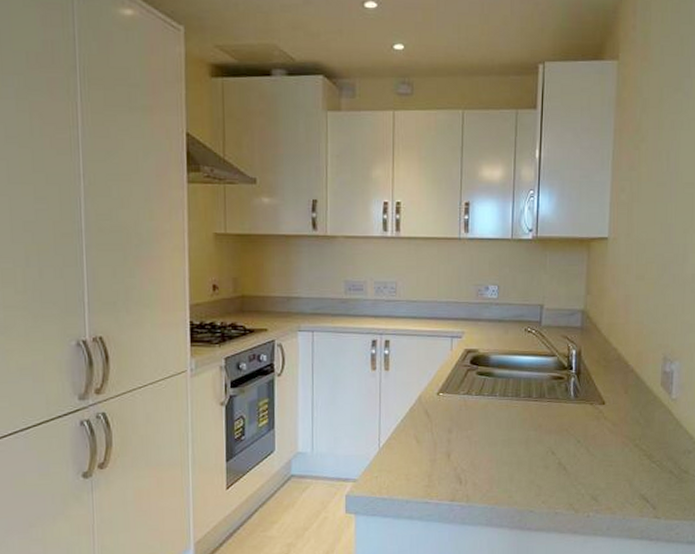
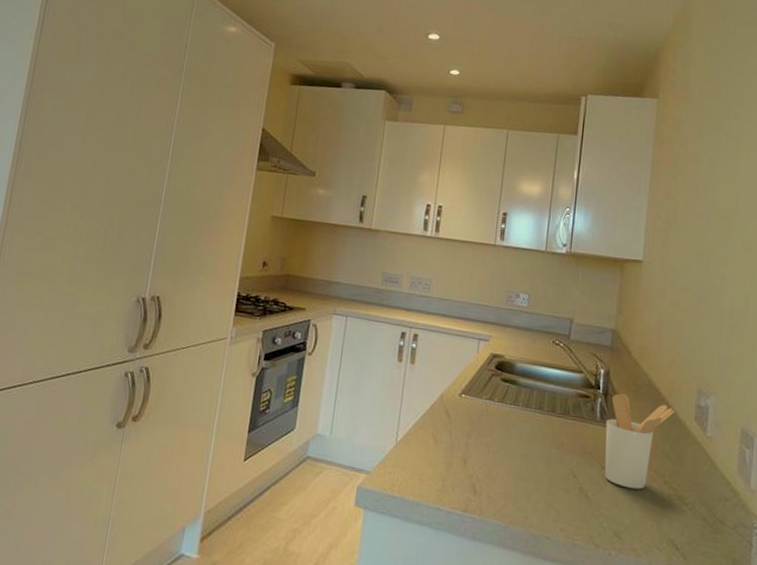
utensil holder: none [579,370,642,456] -> present [604,393,675,490]

